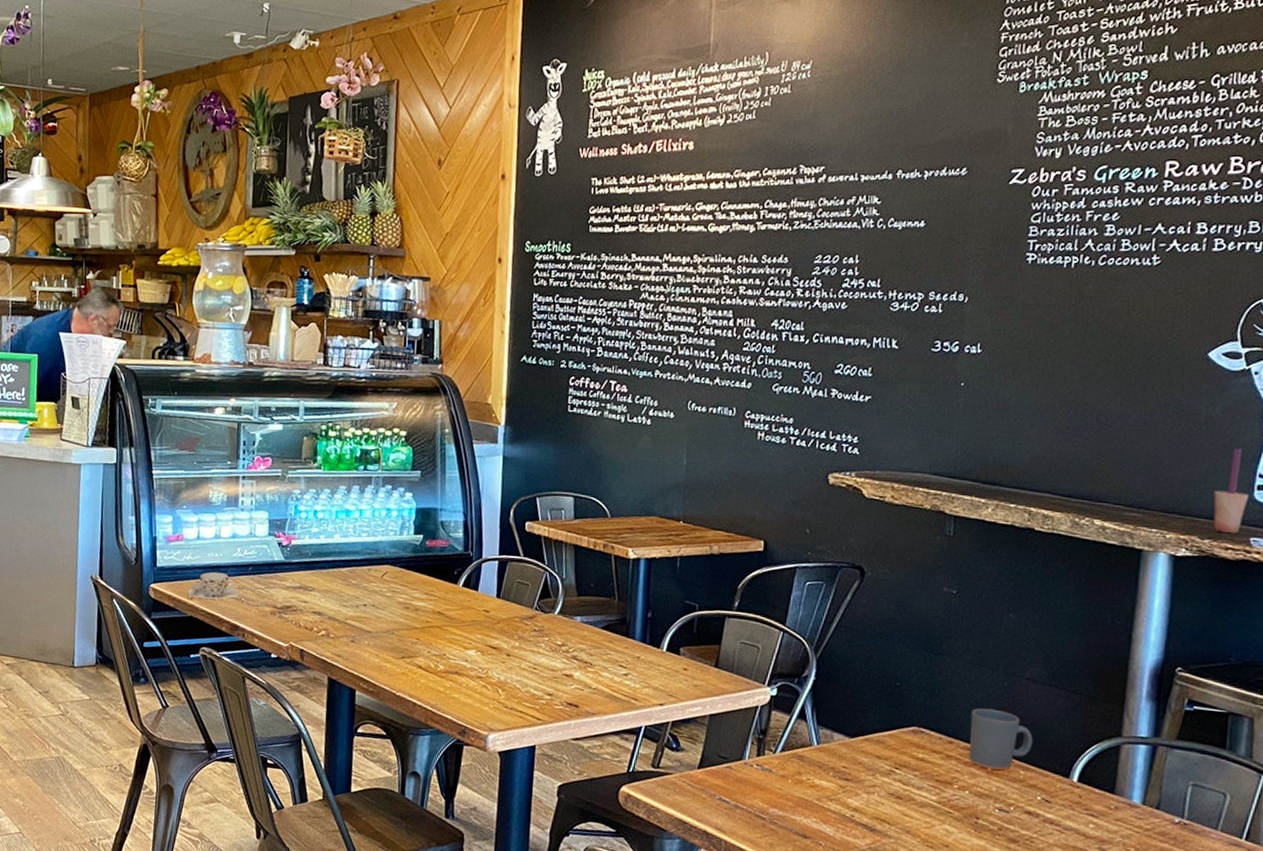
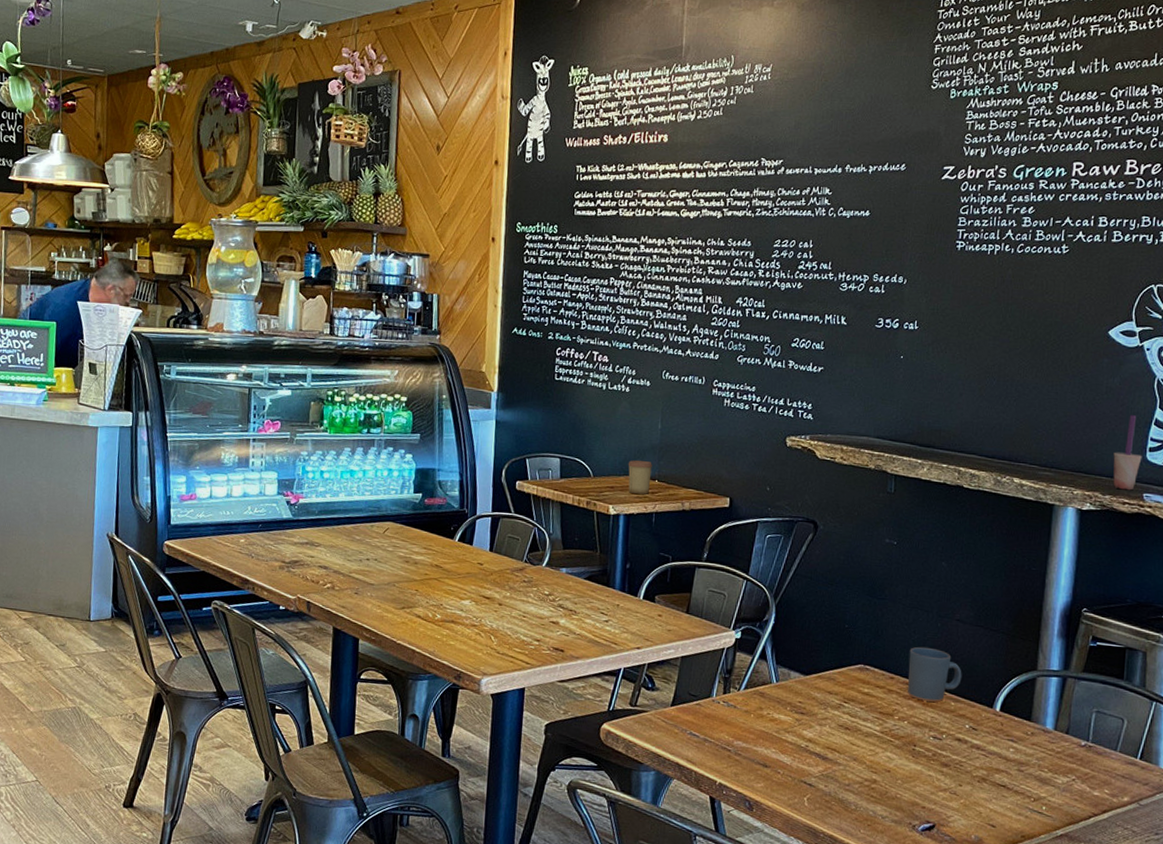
teacup: present [187,572,240,600] -> none [199,529,250,555]
cup: none [649,499,677,537] -> present [628,460,652,494]

